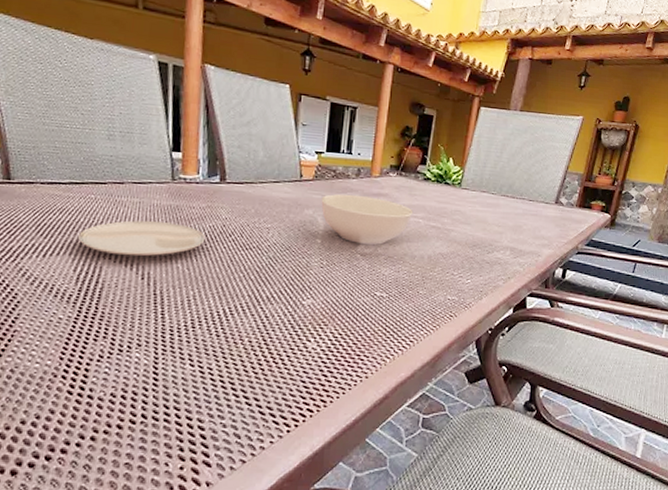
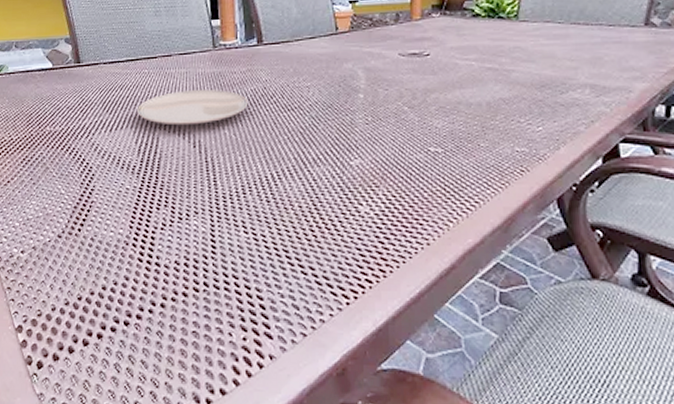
bowl: present [321,194,414,245] -> none [360,42,464,95]

